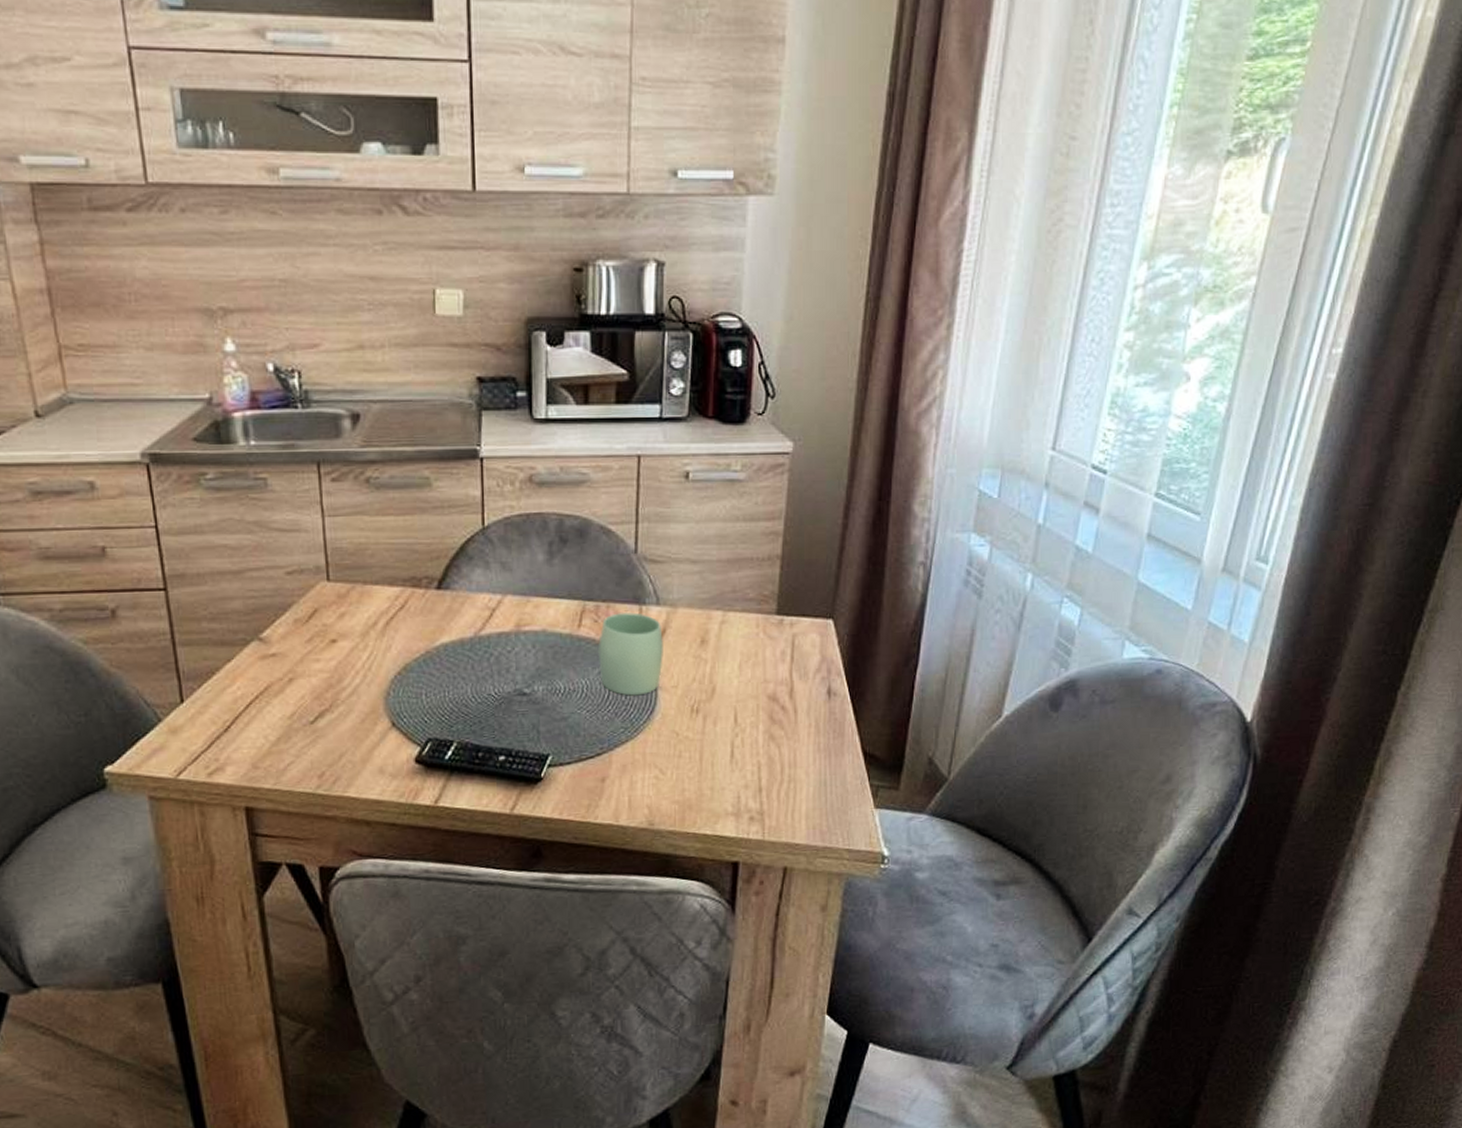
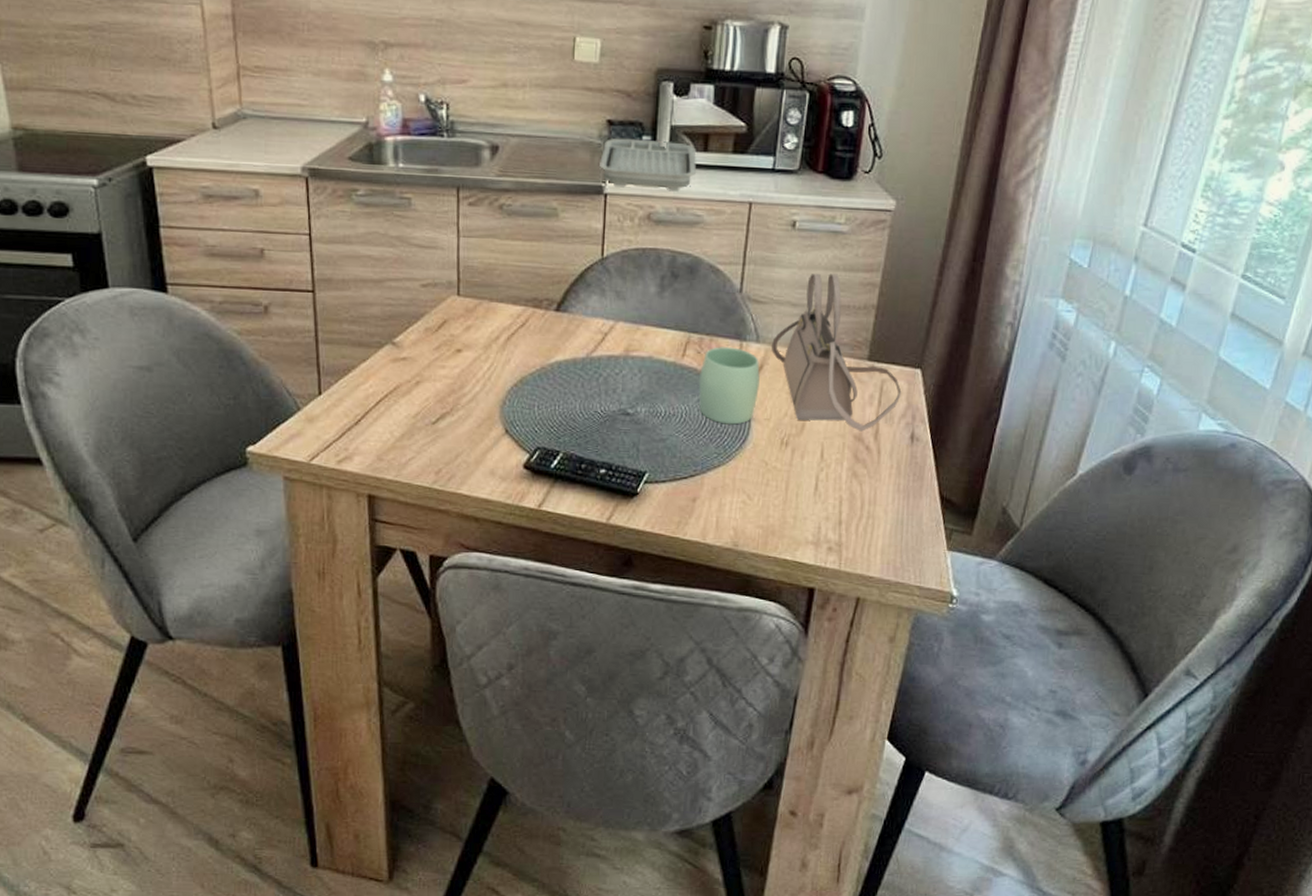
dish rack: none [472,395,577,451] -> present [600,138,696,193]
handbag: none [672,525,814,691] -> present [771,273,902,432]

